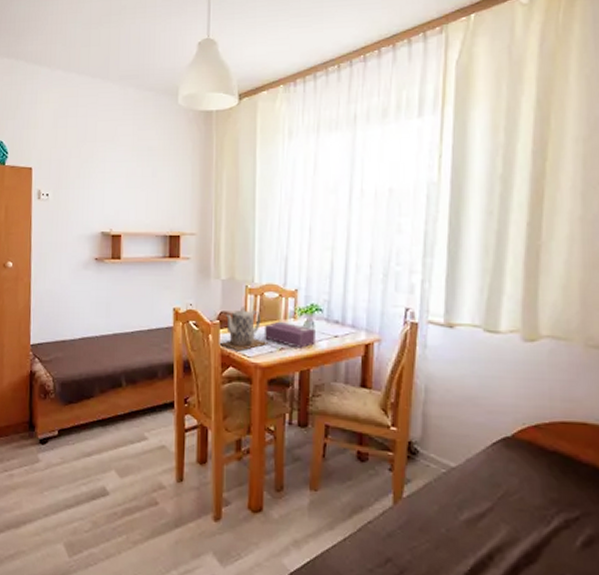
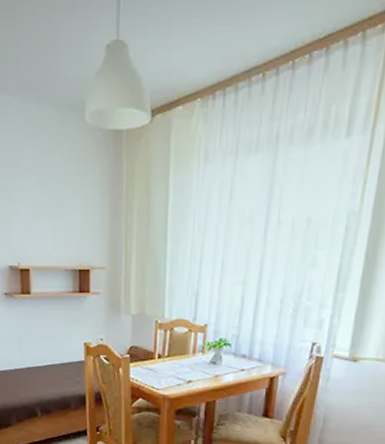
teapot: present [219,307,269,352] -> none [129,341,178,384]
tissue box: present [264,321,315,348] -> none [172,355,223,381]

